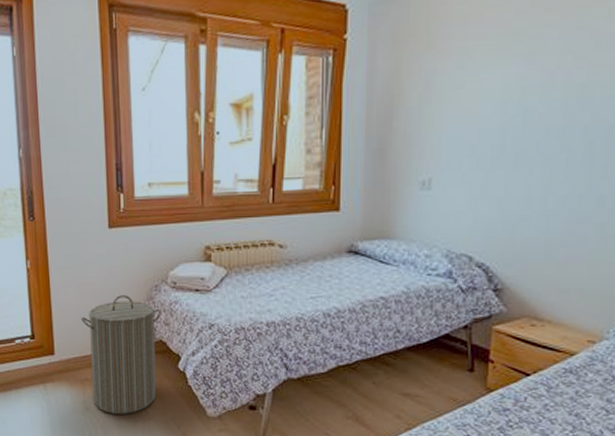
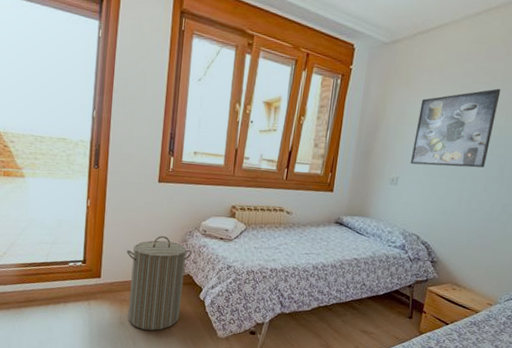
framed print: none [448,28,577,157] -> present [411,88,501,168]

